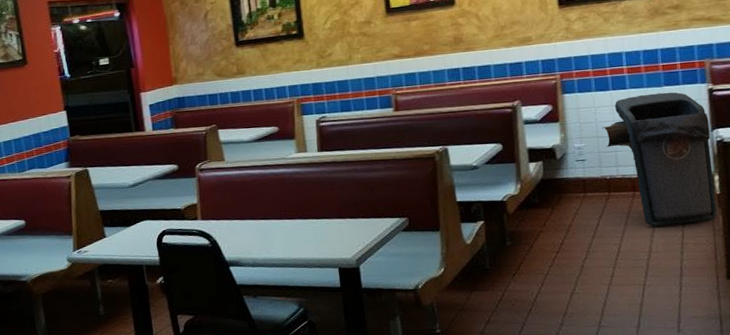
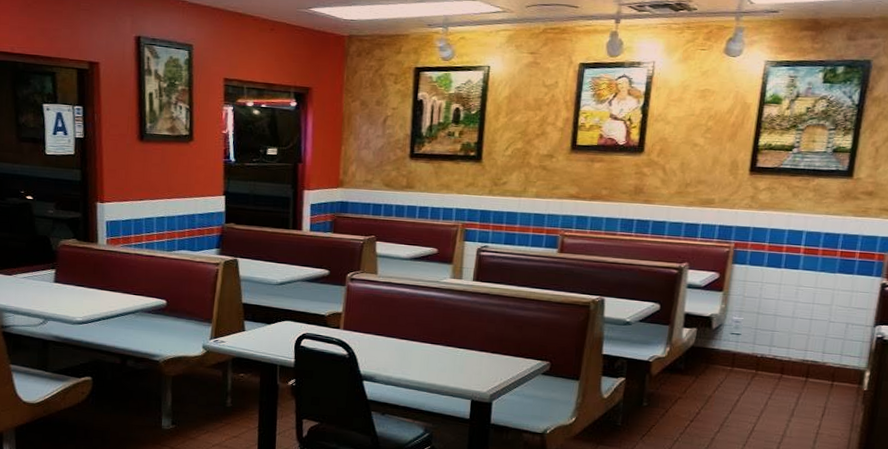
trash can: present [601,92,717,228] -> none [764,278,875,416]

